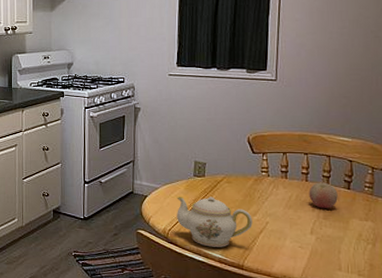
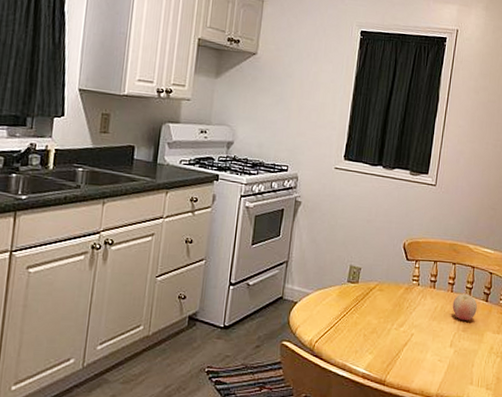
teapot: present [176,196,253,247] -> none [325,304,399,361]

